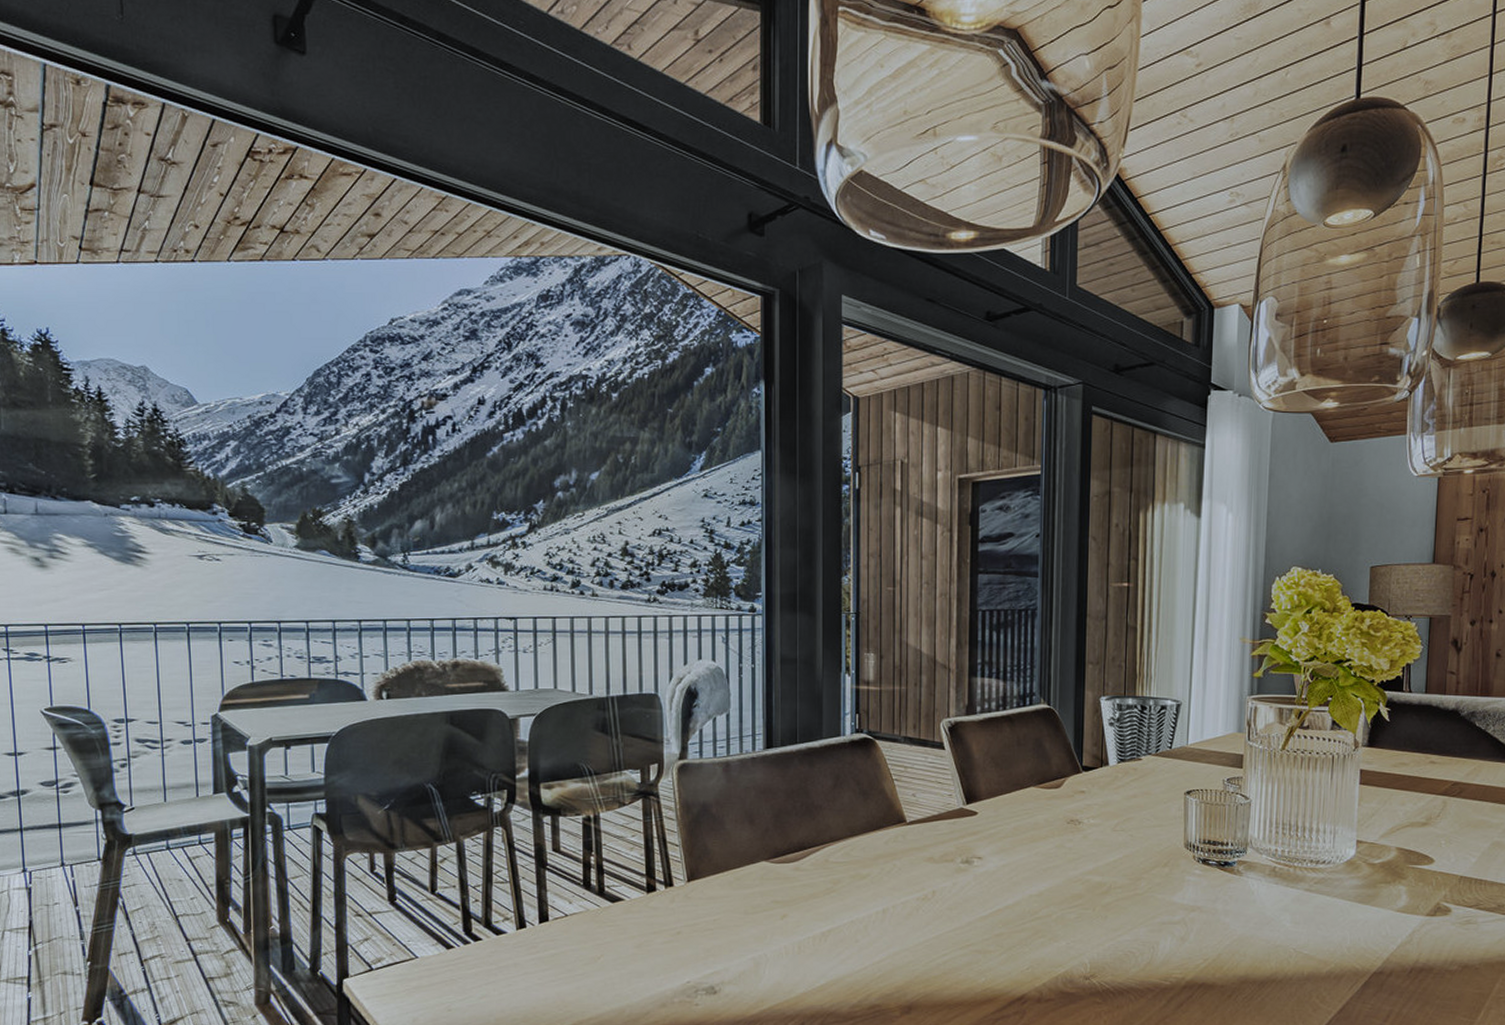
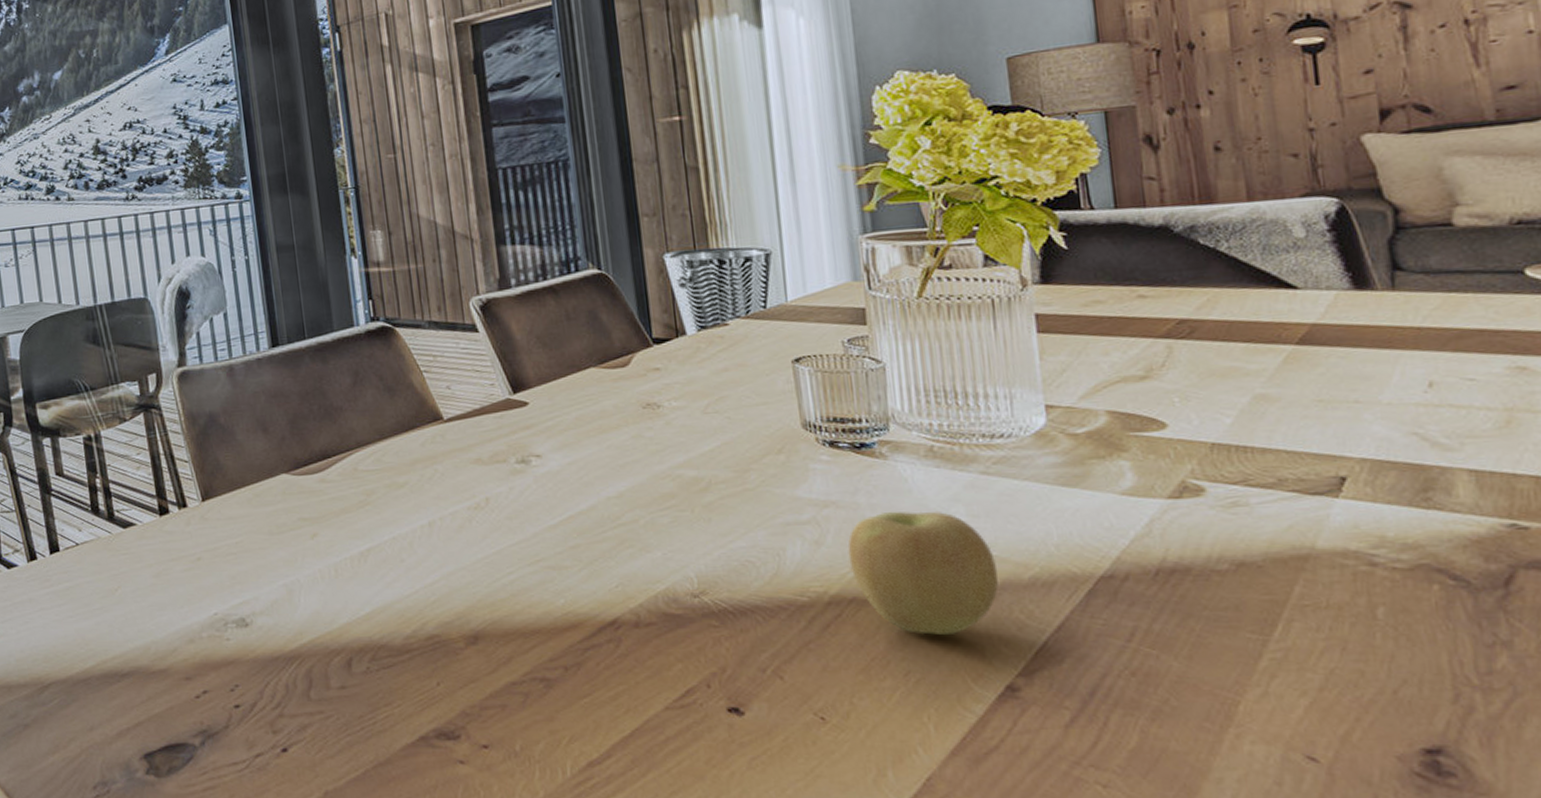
apple: none [1203,916,1306,1014] -> present [847,511,999,636]

